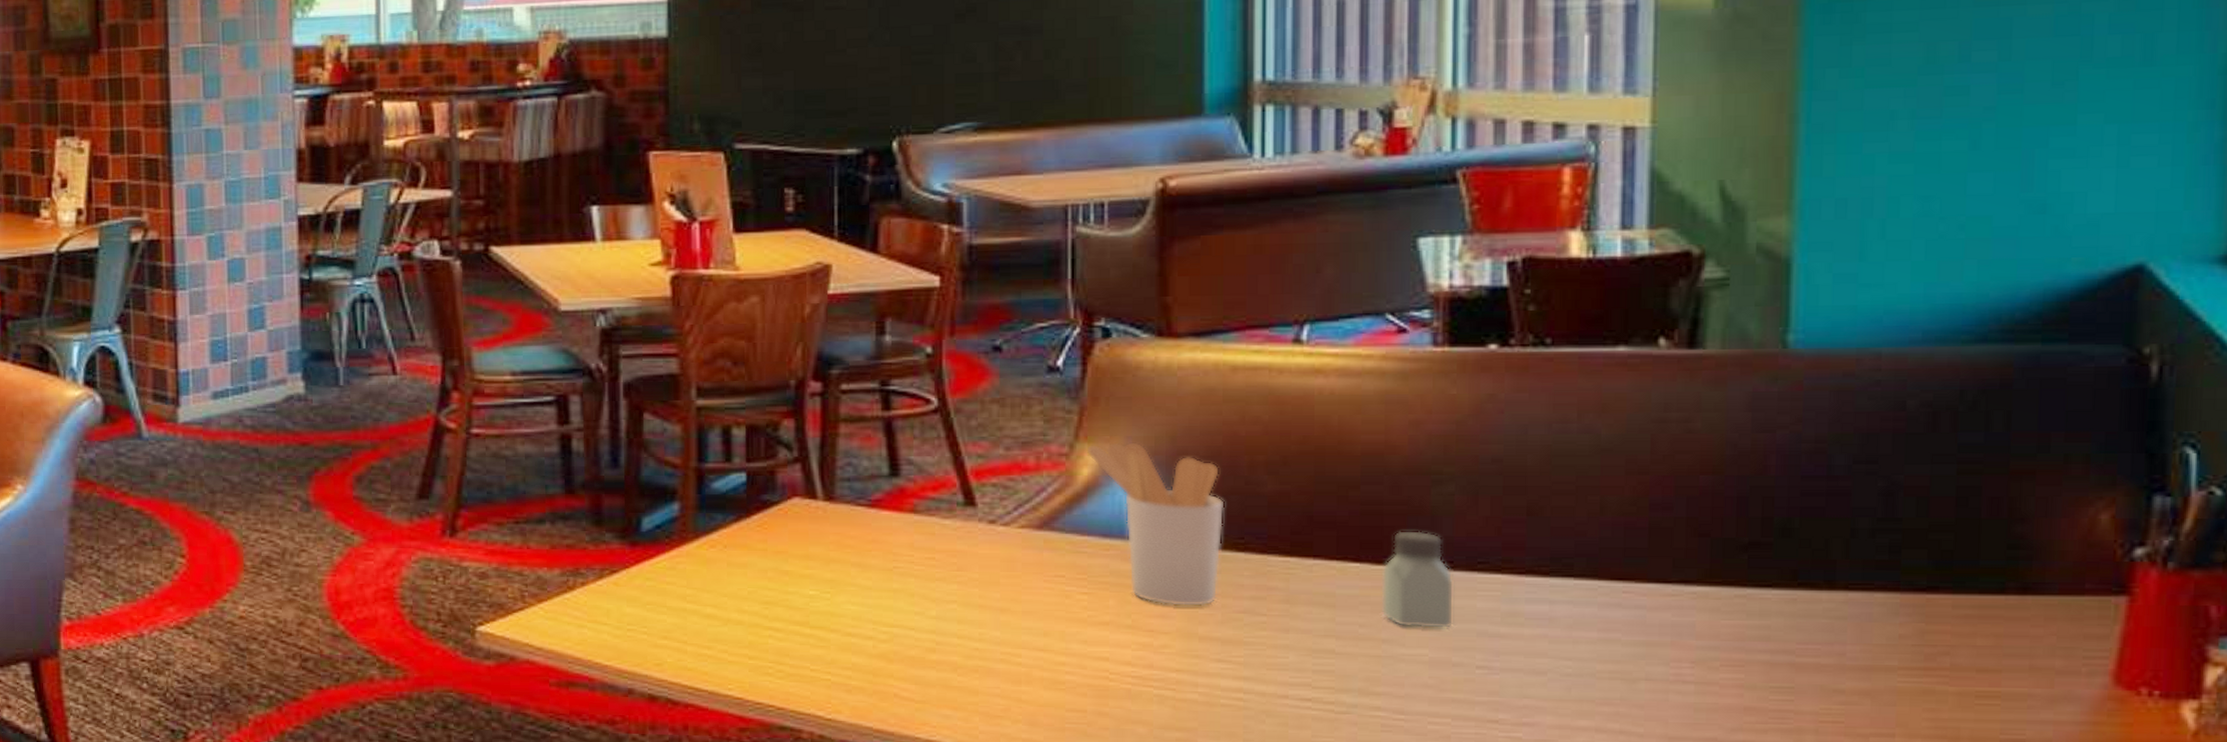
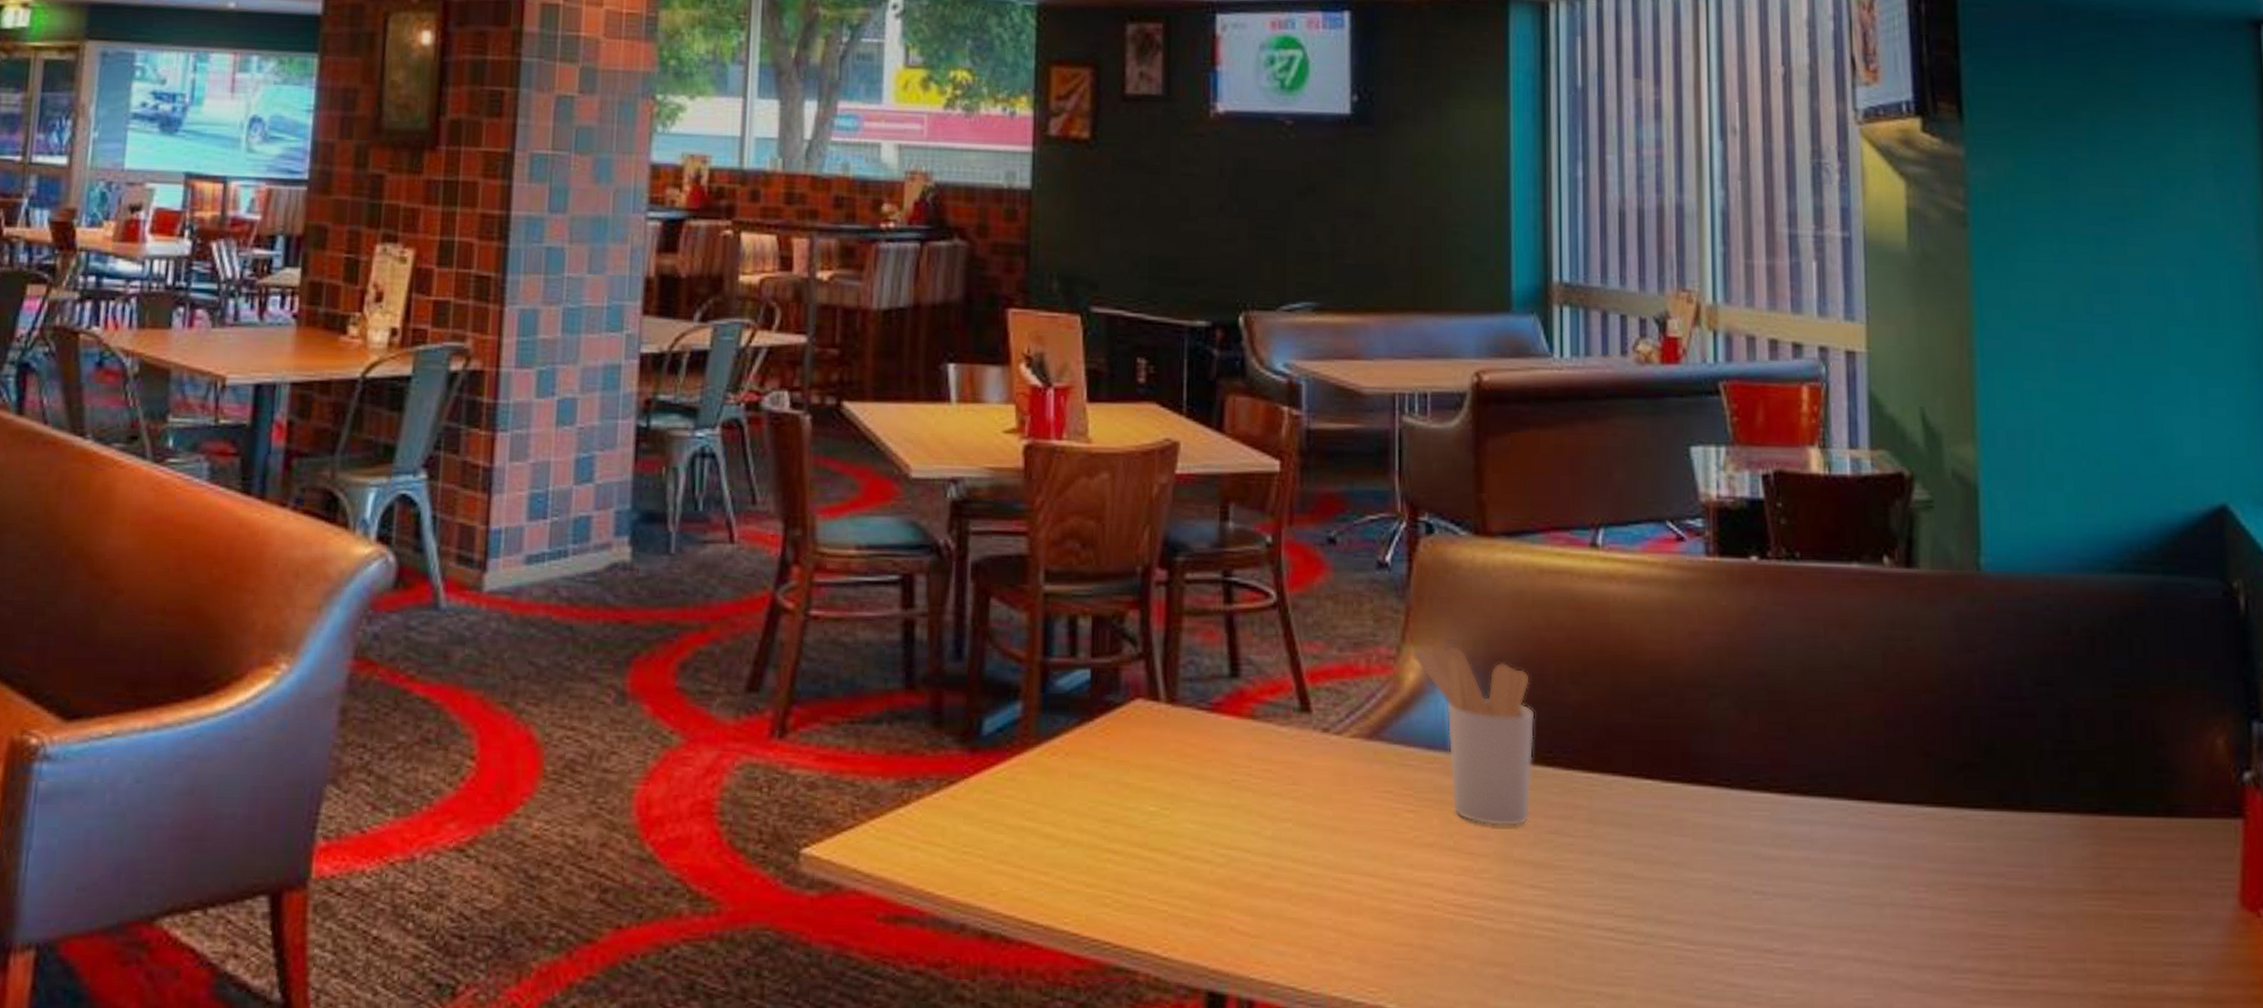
saltshaker: present [1381,530,1455,629] -> none [1670,745,1733,852]

